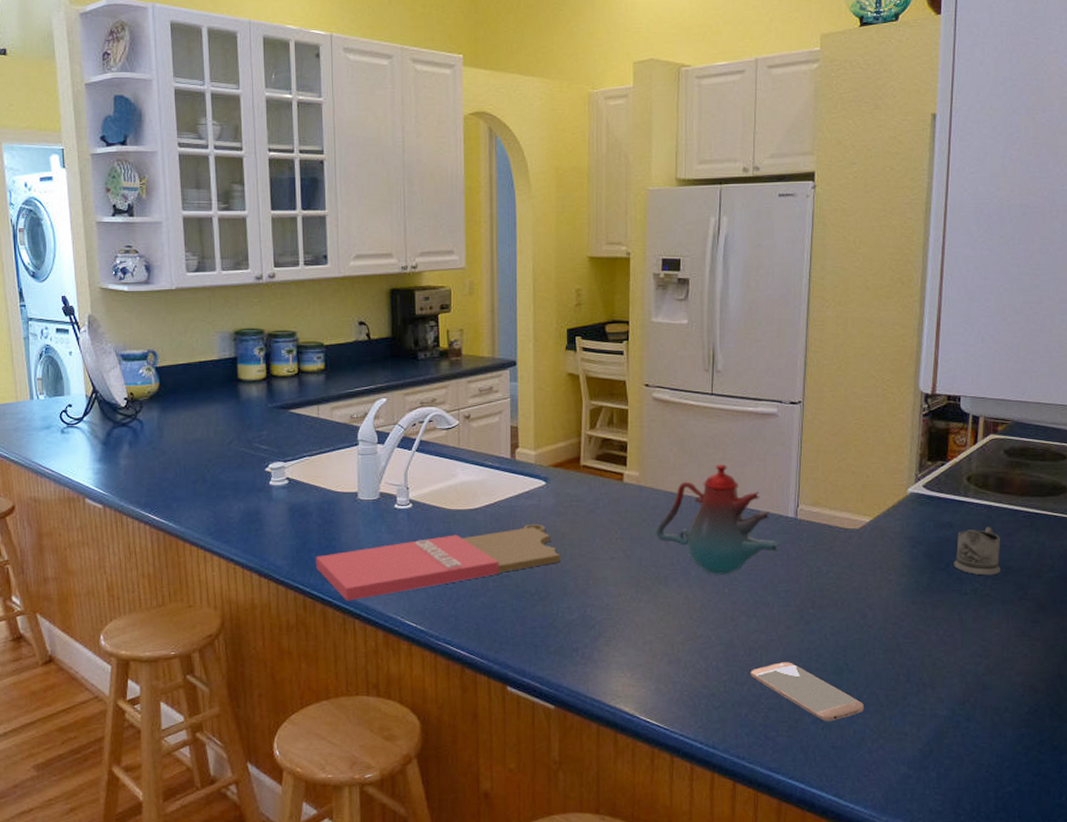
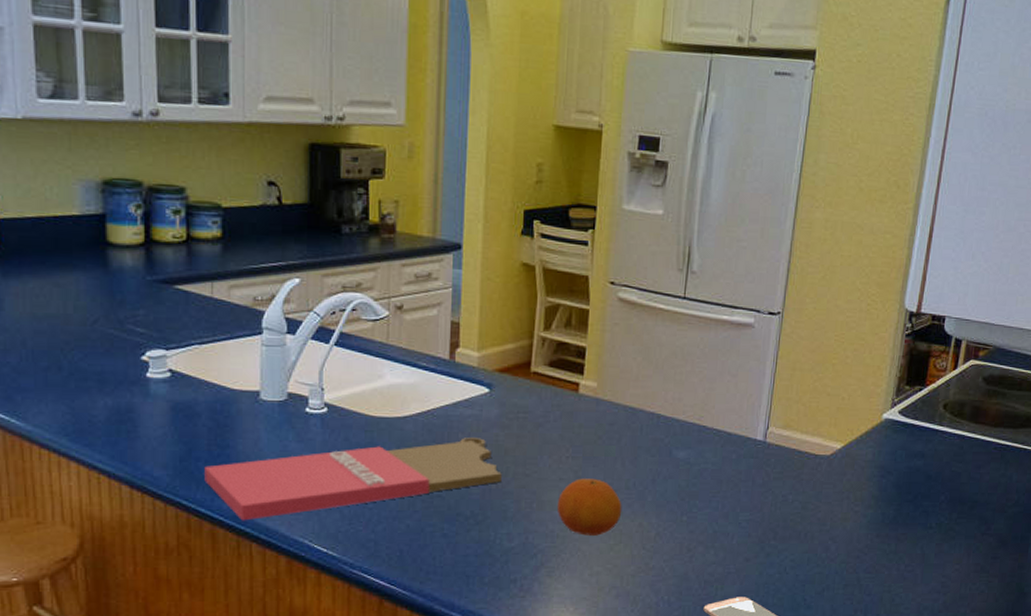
fruit: none [610,557,669,608] -> present [556,478,622,536]
teakettle: present [656,464,781,575] -> none [611,378,746,501]
tea glass holder: present [954,527,1000,576] -> none [922,458,970,509]

